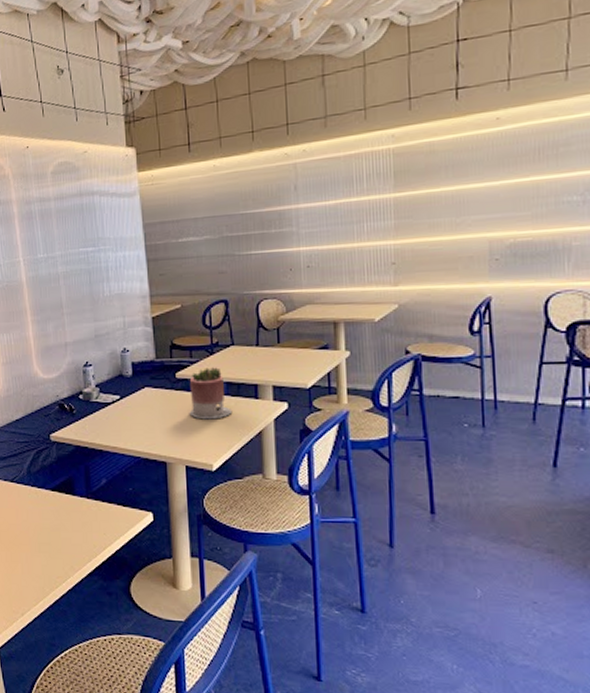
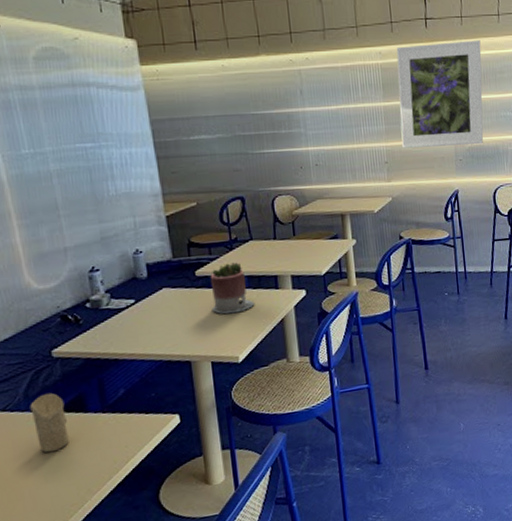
candle: none [31,472,59,526] -> present [30,392,69,453]
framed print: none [414,106,537,247] -> present [396,40,484,149]

